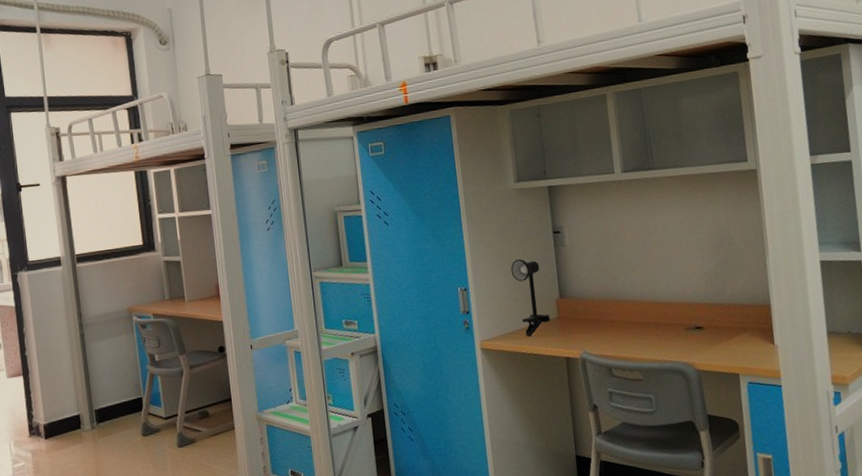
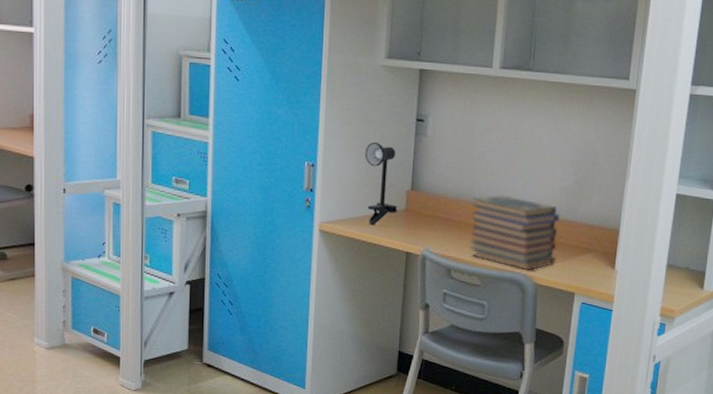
book stack: none [619,288,713,359] -> present [469,195,561,271]

